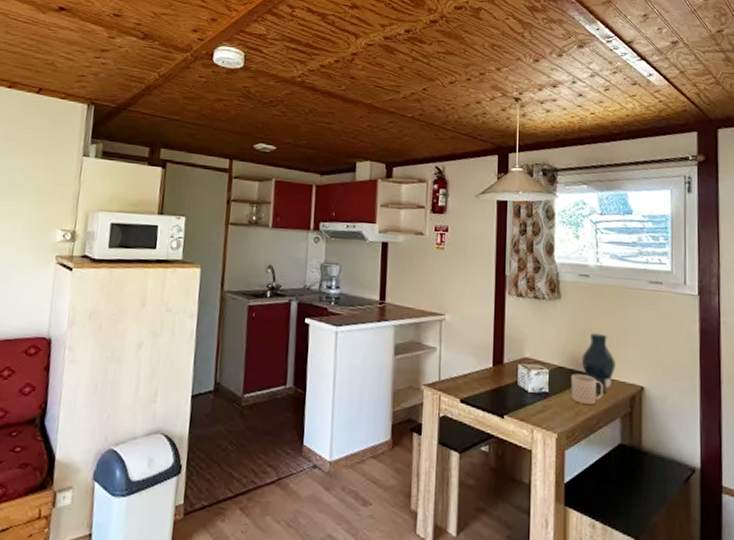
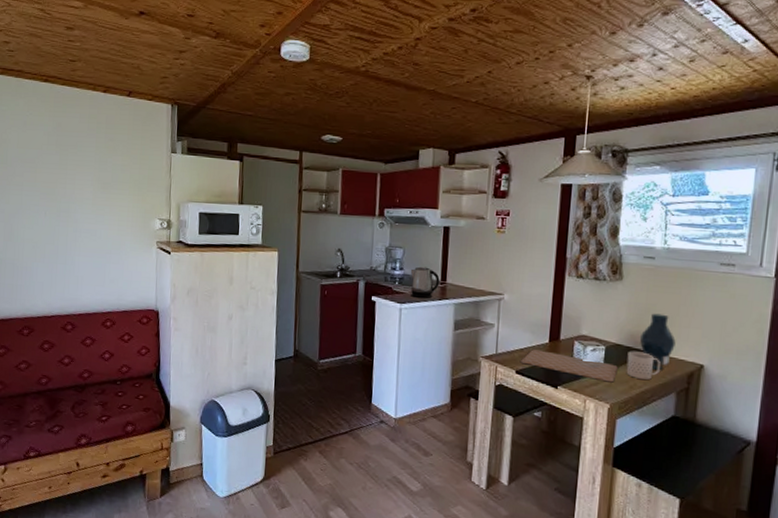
kettle: none [347,285,378,321] -> present [410,266,440,299]
placemat: none [465,375,562,409] -> present [521,349,618,383]

